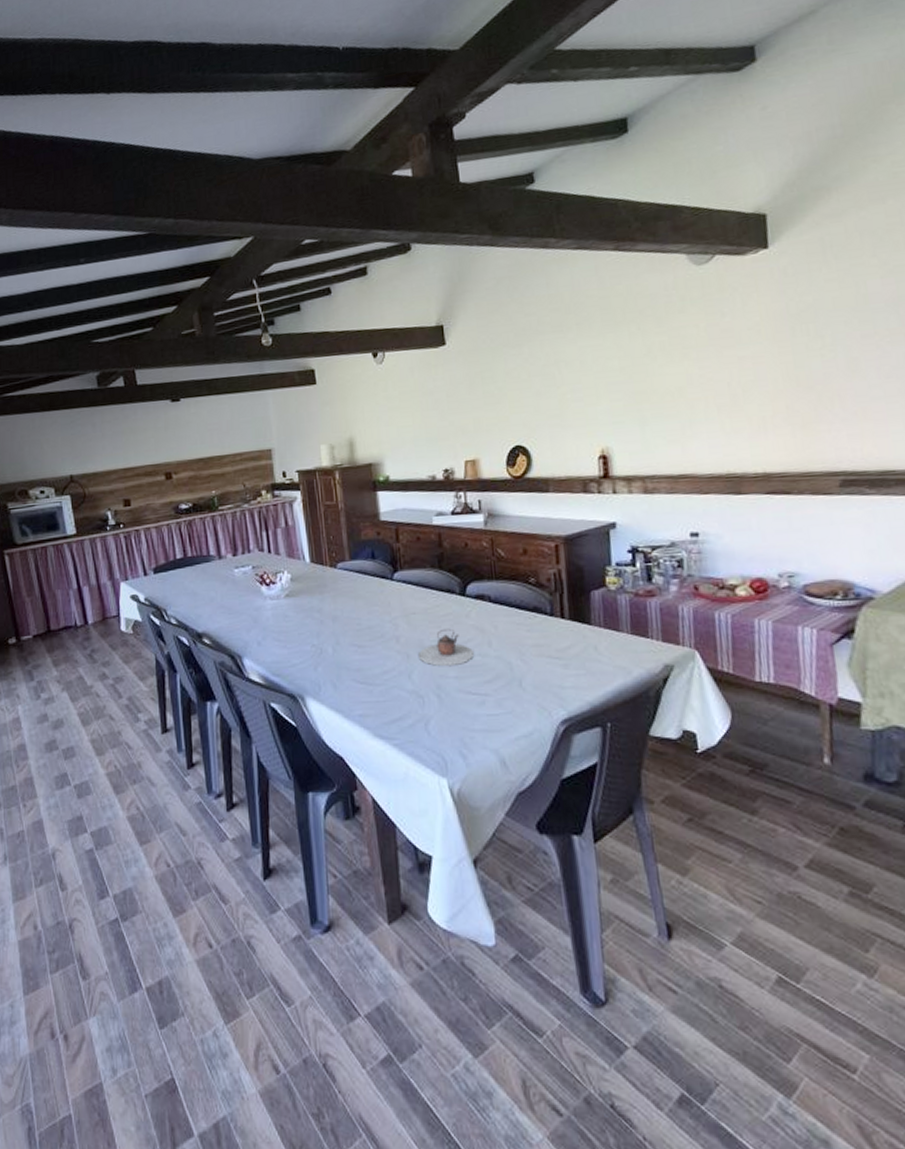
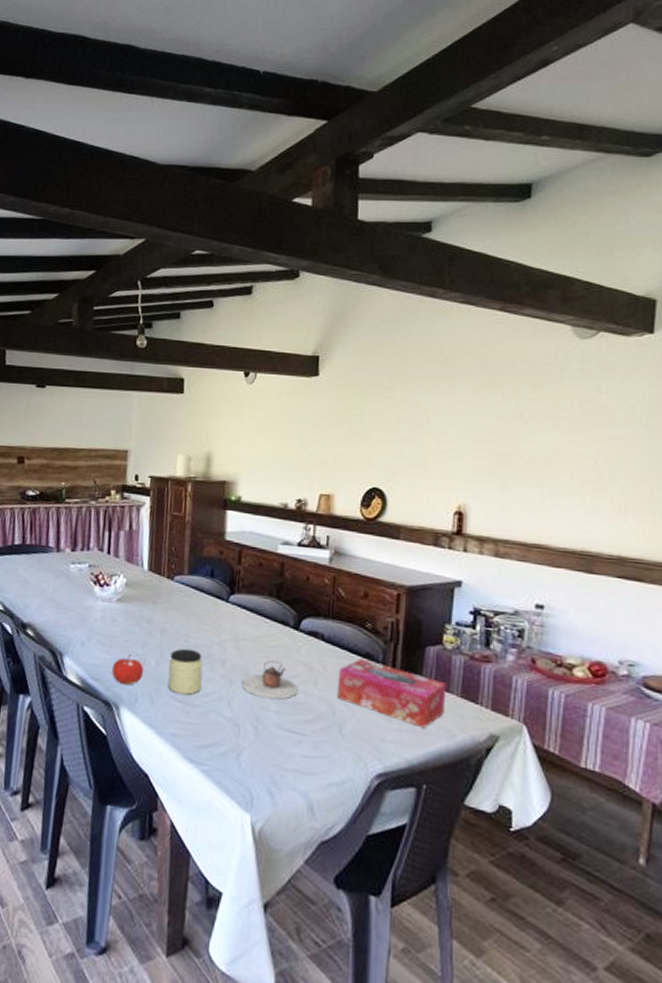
fruit: none [291,646,323,676] -> present [111,654,144,686]
jar: none [344,631,380,676] -> present [167,648,203,695]
tissue box: none [510,613,617,670] -> present [338,658,447,729]

